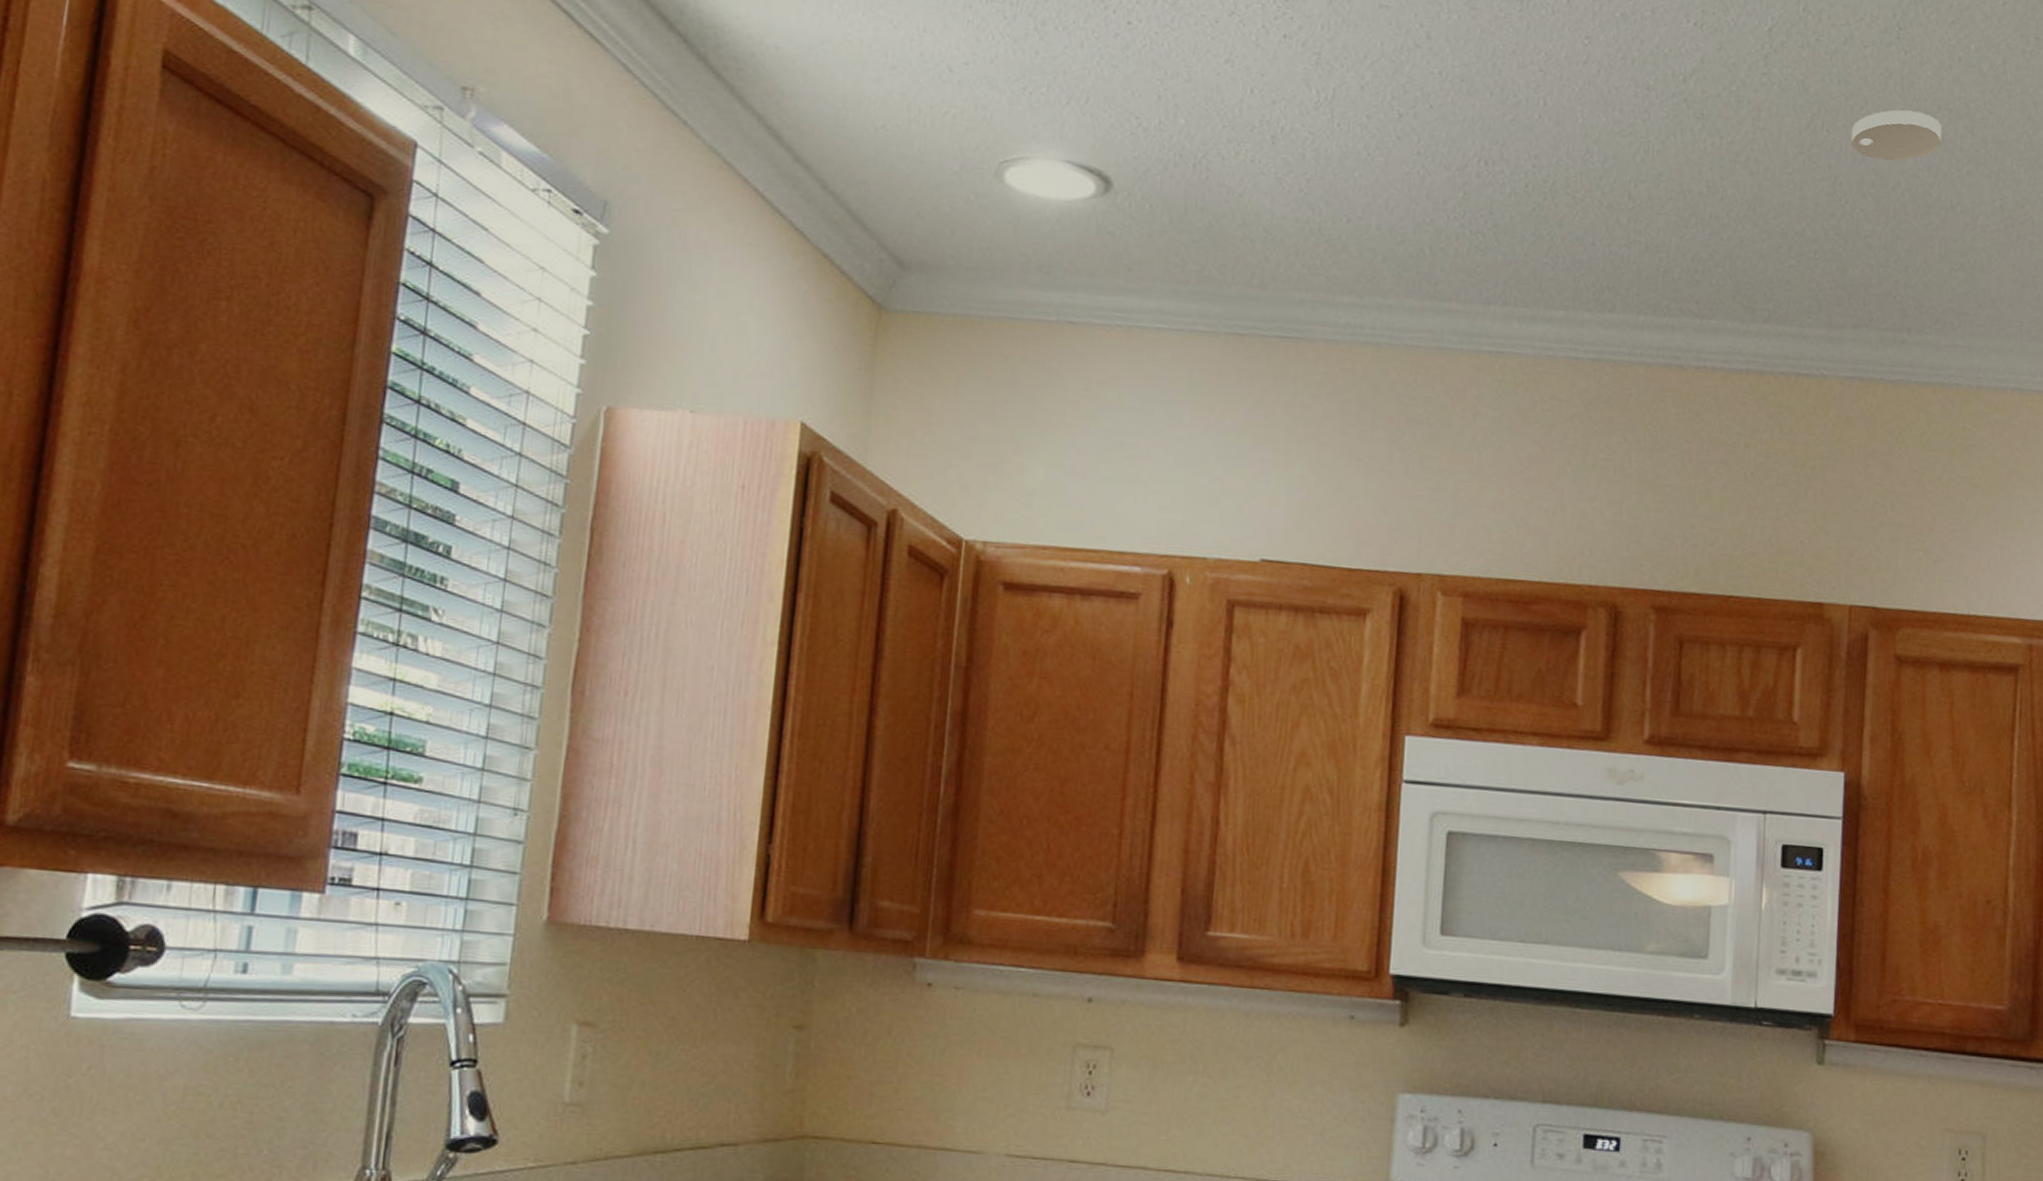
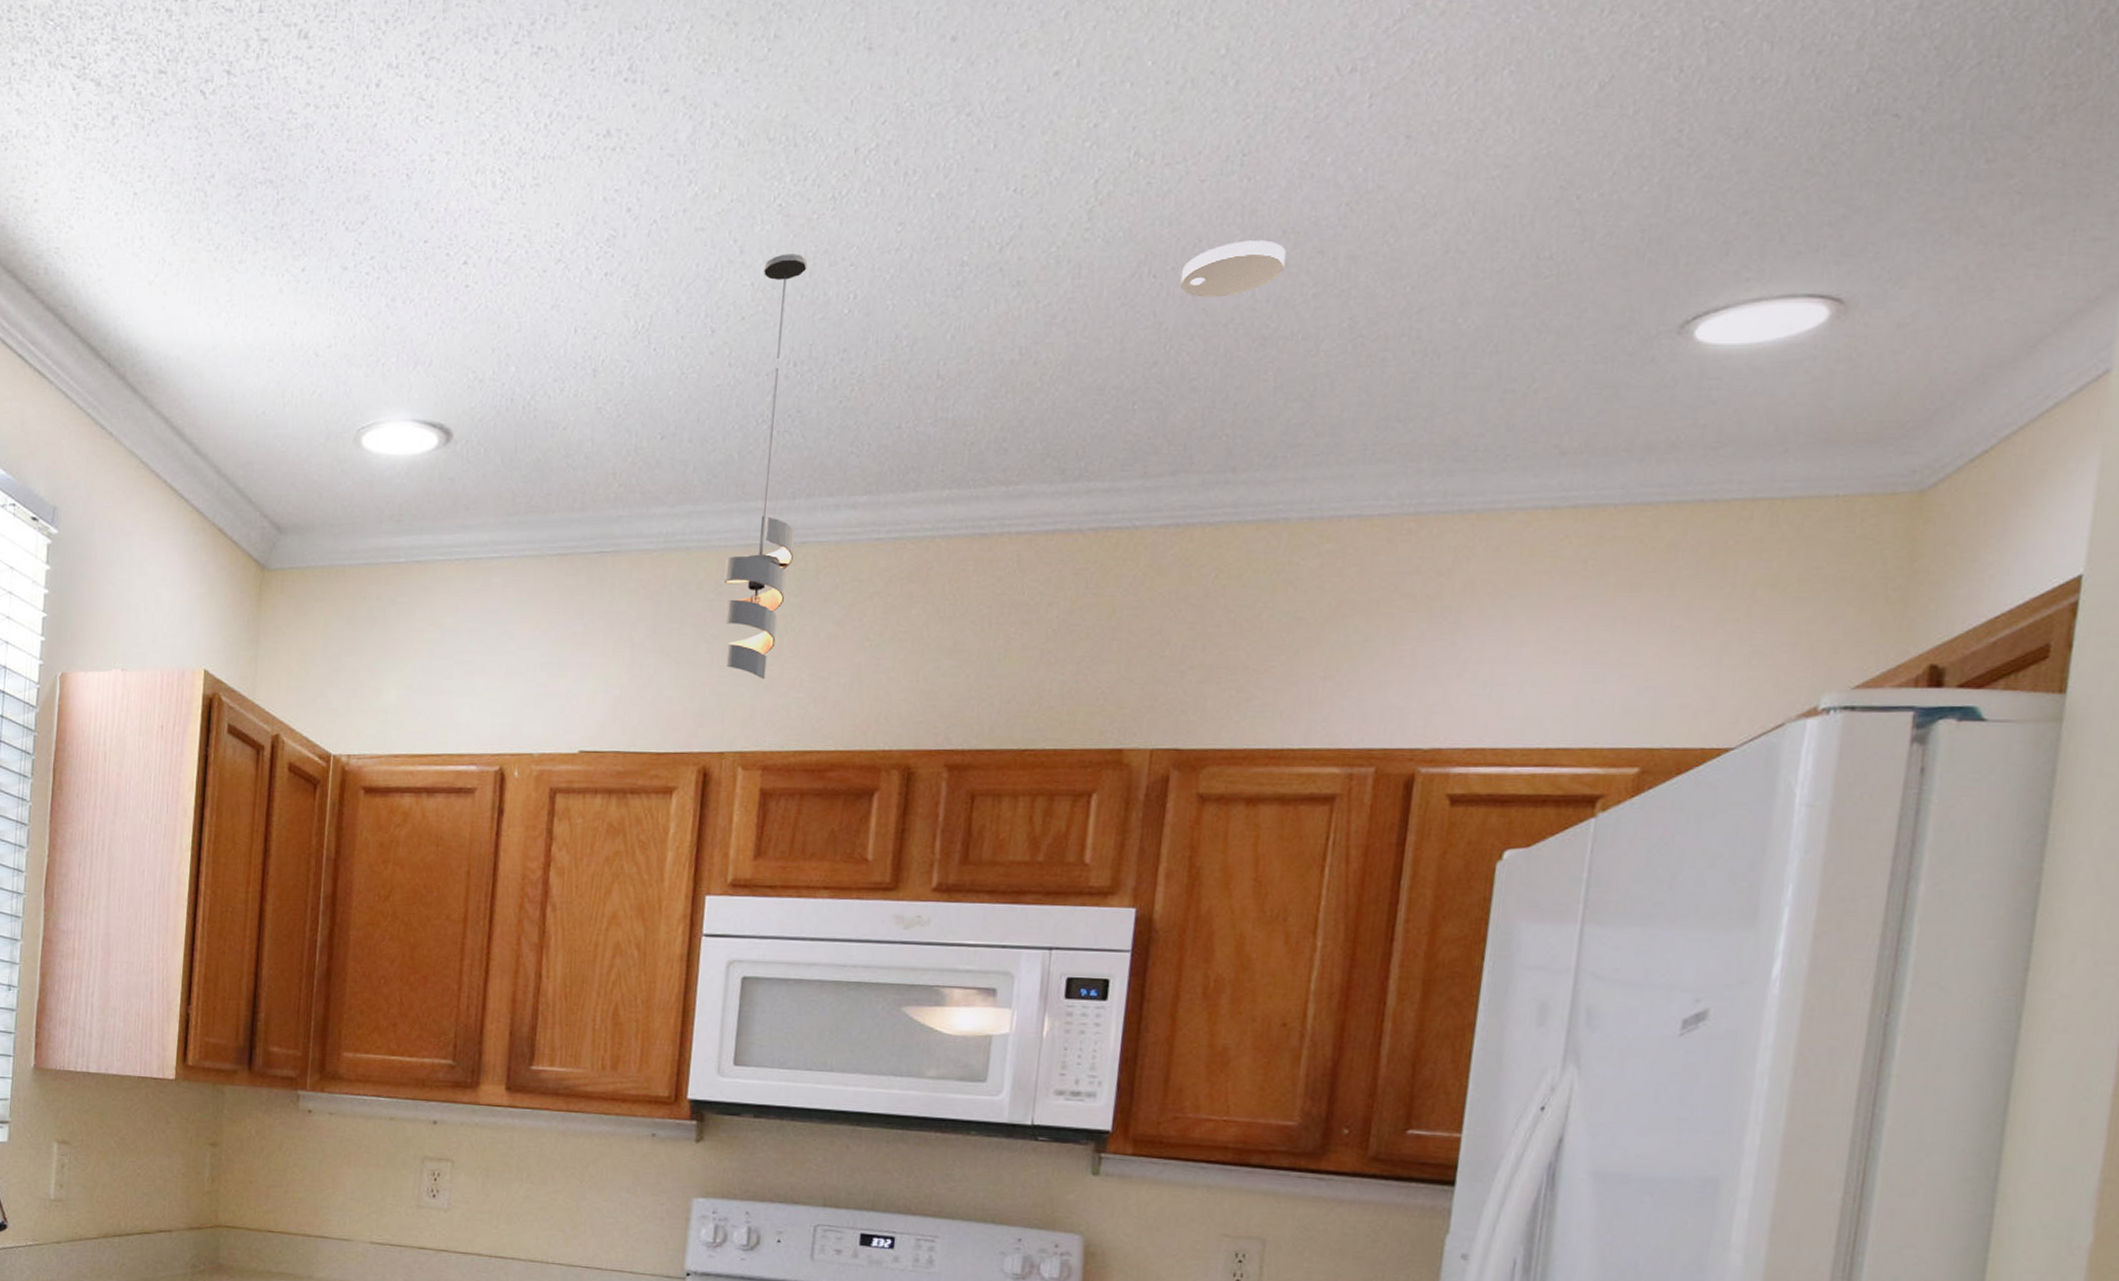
pendant light: none [1417,47,1496,497] -> present [724,254,808,680]

